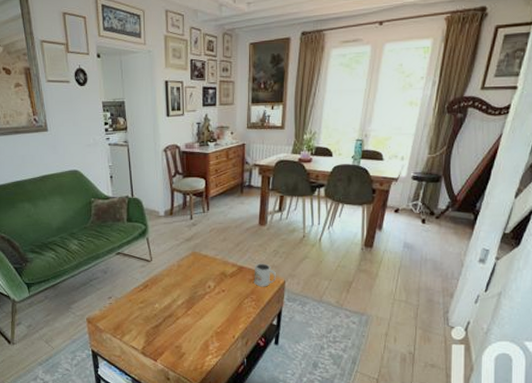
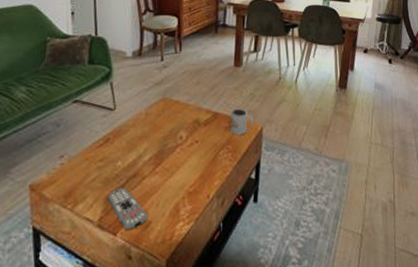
remote control: none [149,325,182,359] -> present [108,188,148,231]

